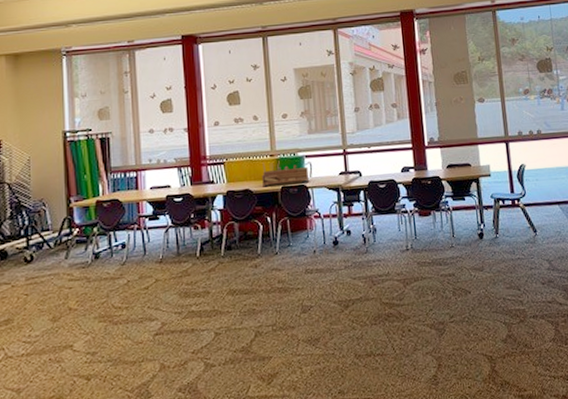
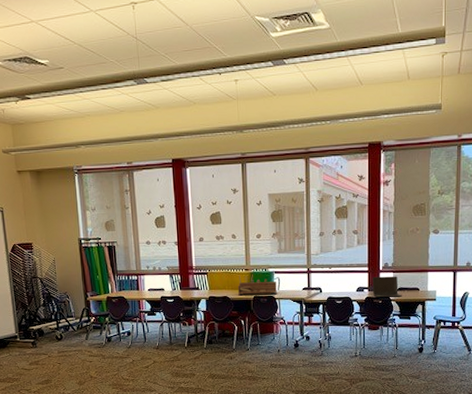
laptop: none [417,151,453,178] -> present [372,276,402,298]

